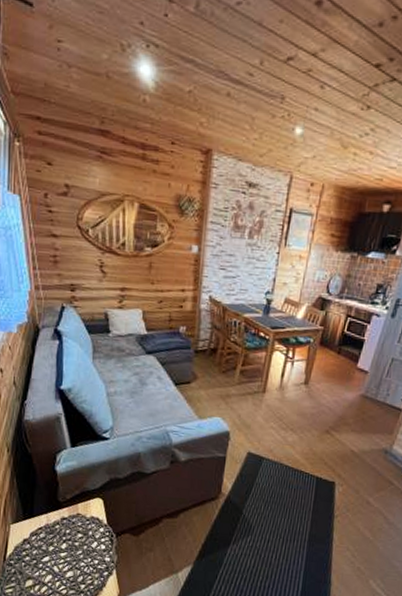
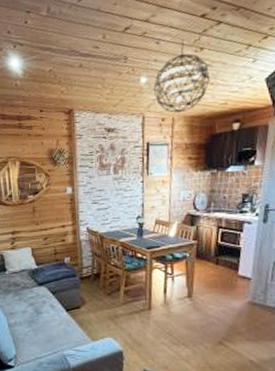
pendant light: none [307,90,372,181] -> present [153,39,210,113]

